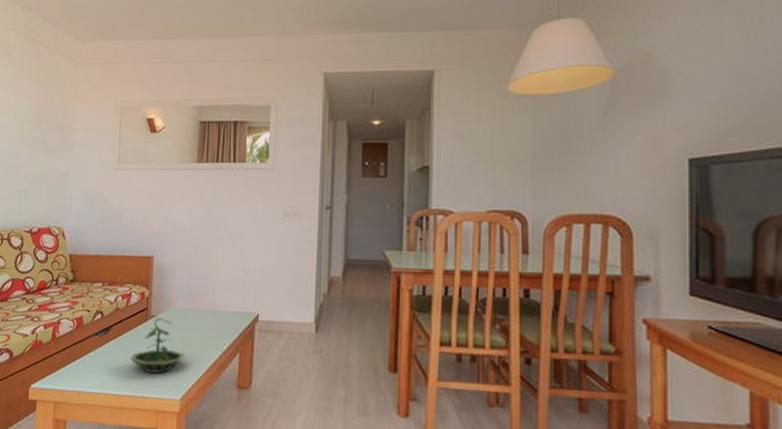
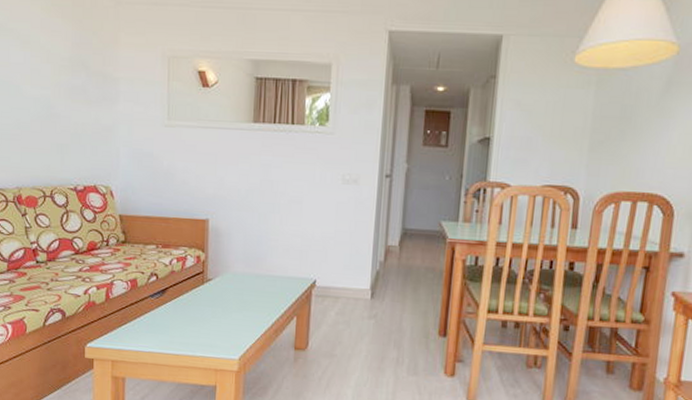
terrarium: present [129,317,185,374] -> none [186,281,243,335]

